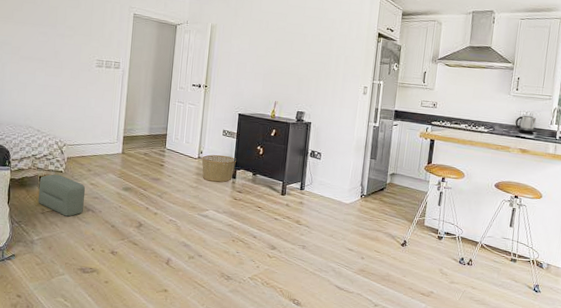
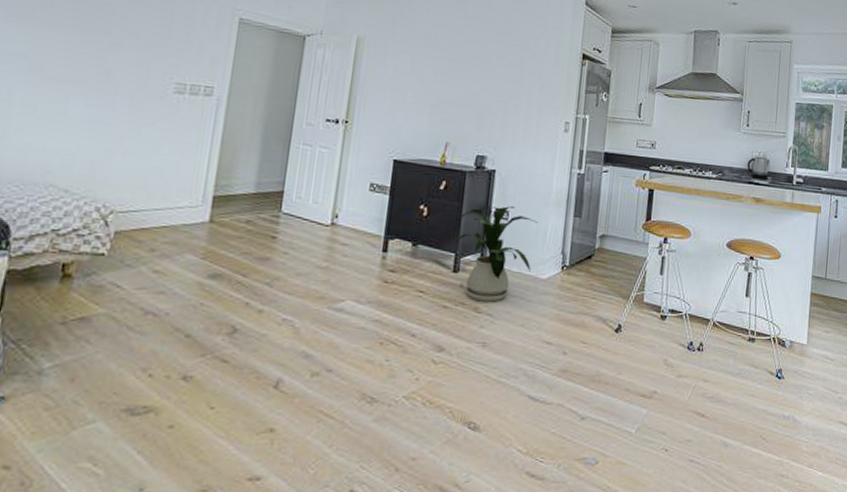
pouf: present [38,174,86,217] -> none [56,258,144,326]
basket: present [201,154,236,183] -> none [336,218,389,259]
house plant: none [282,149,343,218] -> present [455,205,538,302]

